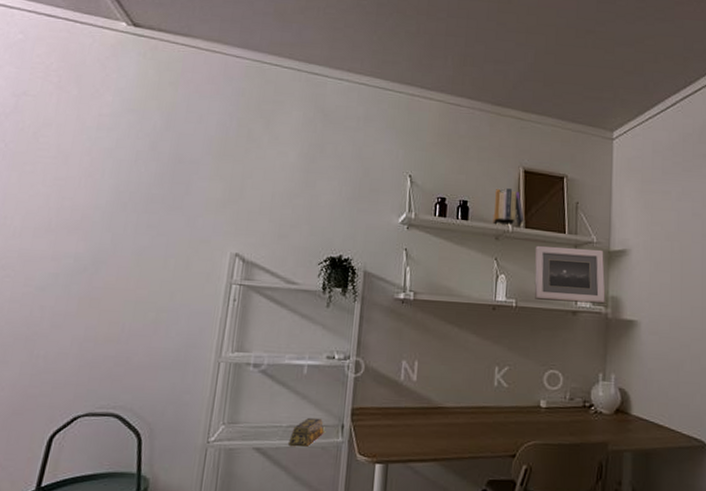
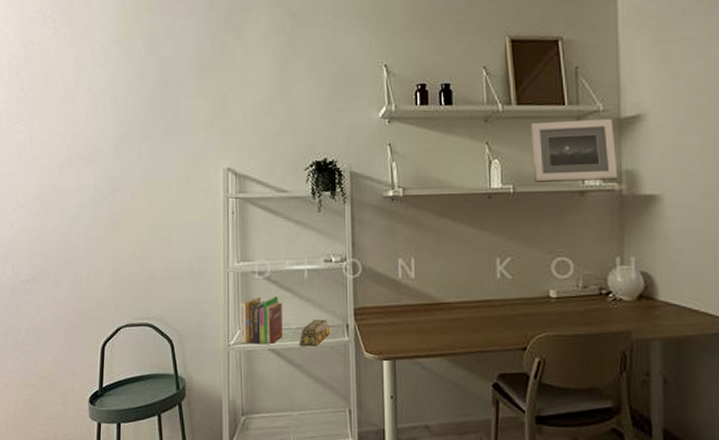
books: none [222,390,275,443] -> present [239,296,283,345]
books: present [493,188,524,227] -> none [479,63,516,106]

